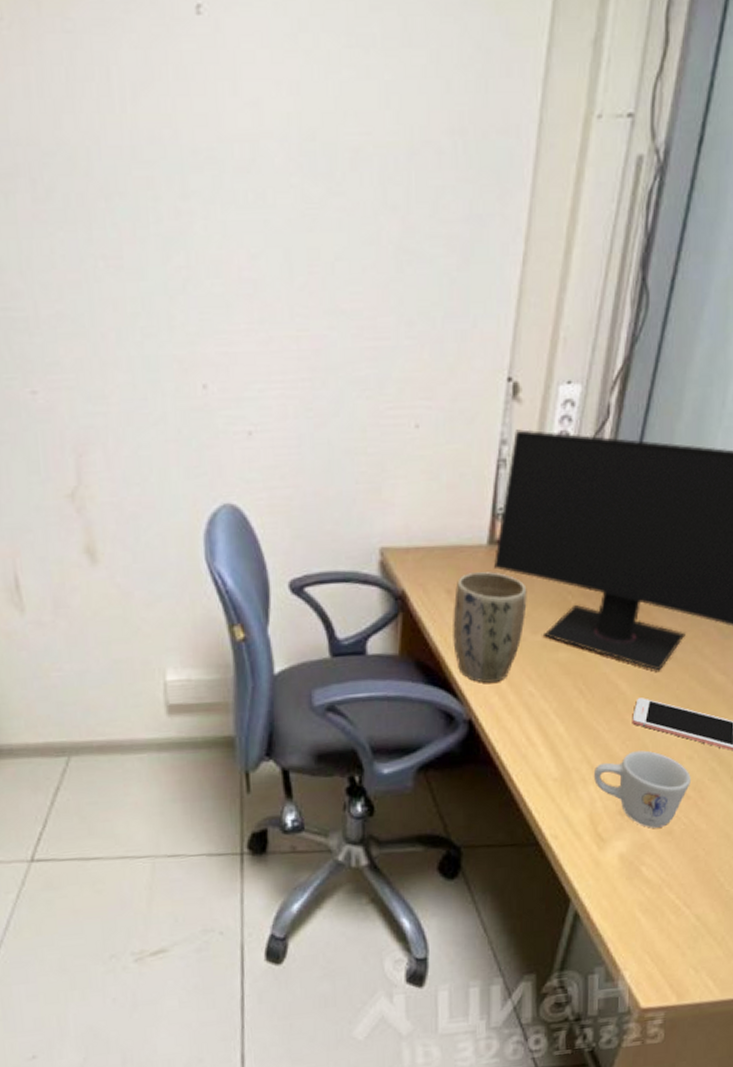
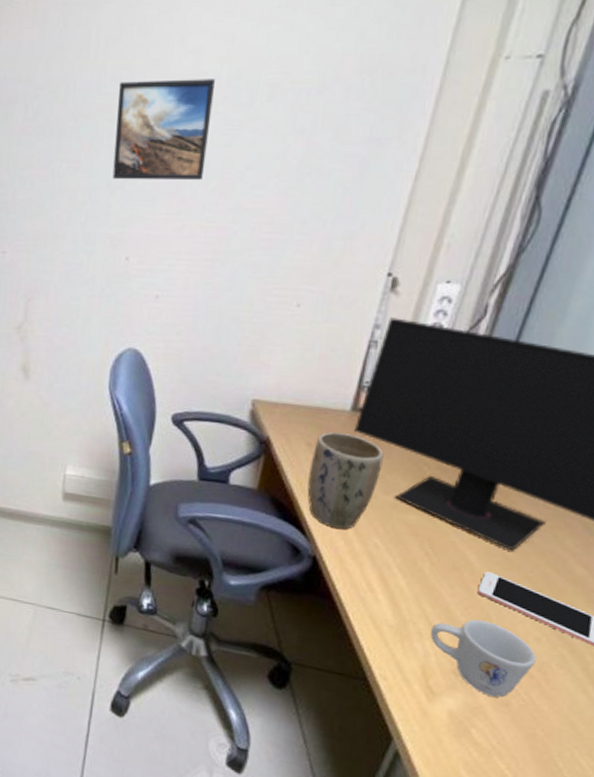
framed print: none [161,141,286,281] -> present [112,79,216,180]

